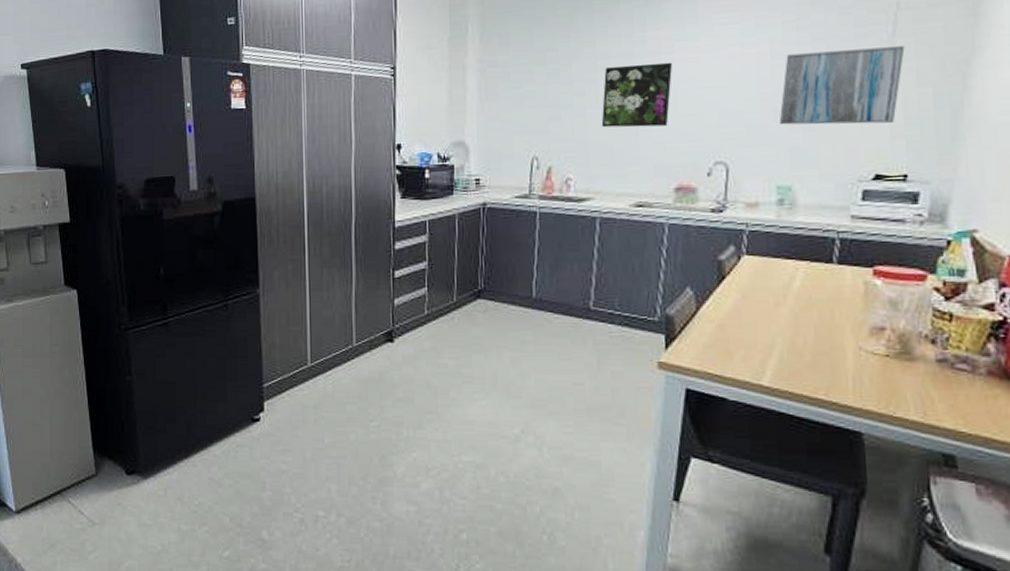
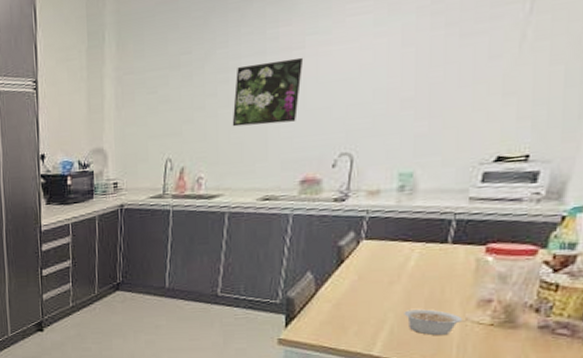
wall art: present [779,46,905,125] -> none [405,24,541,114]
legume: none [793,335,859,364] -> present [404,309,465,335]

